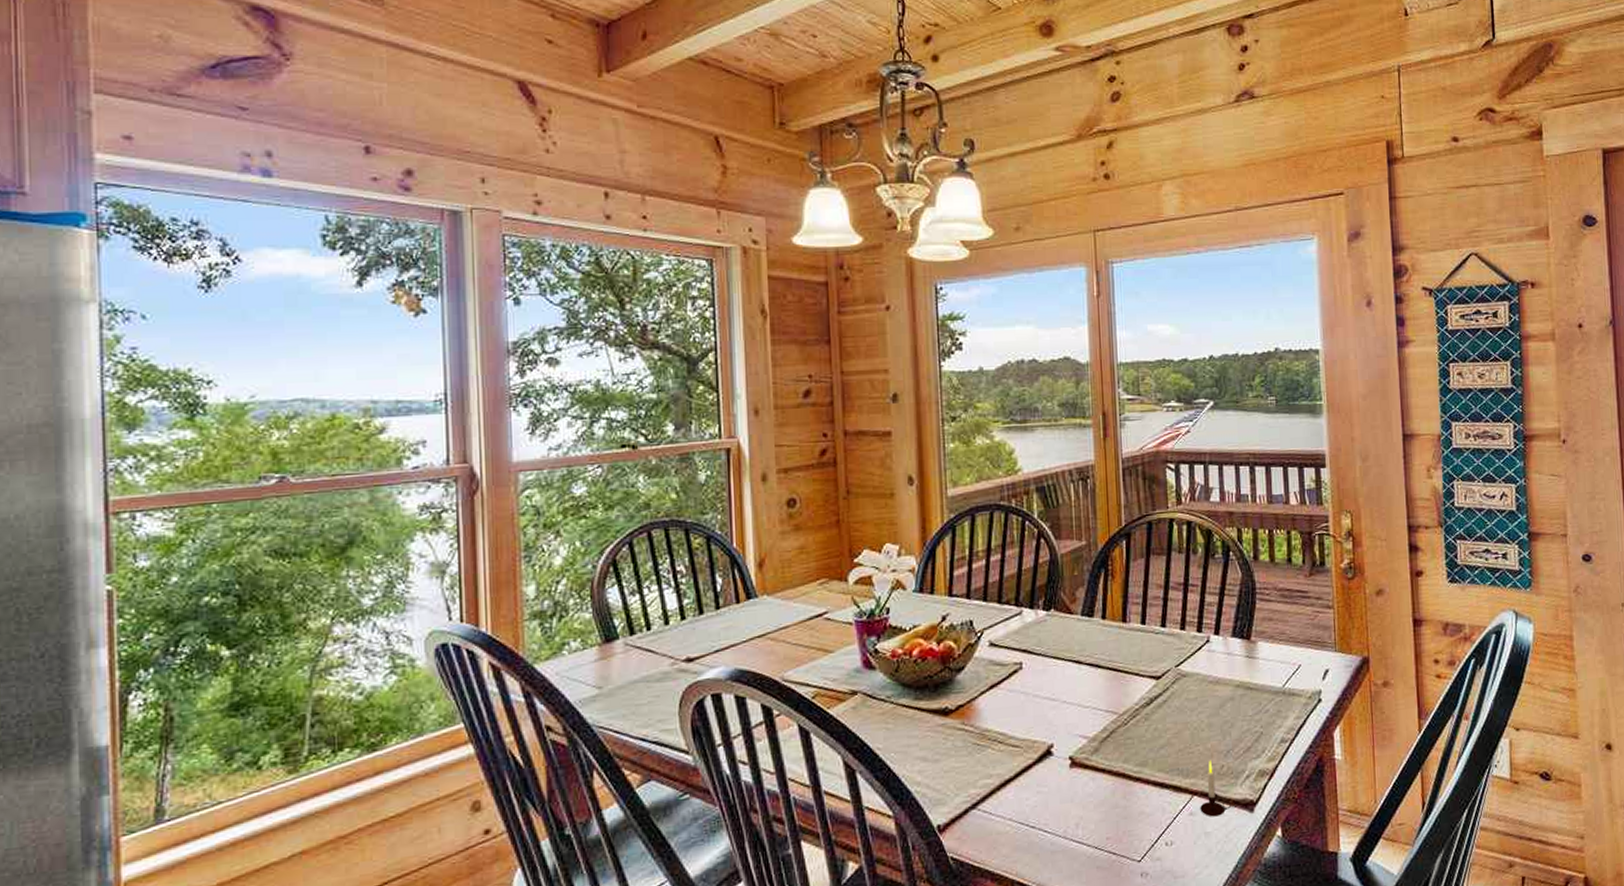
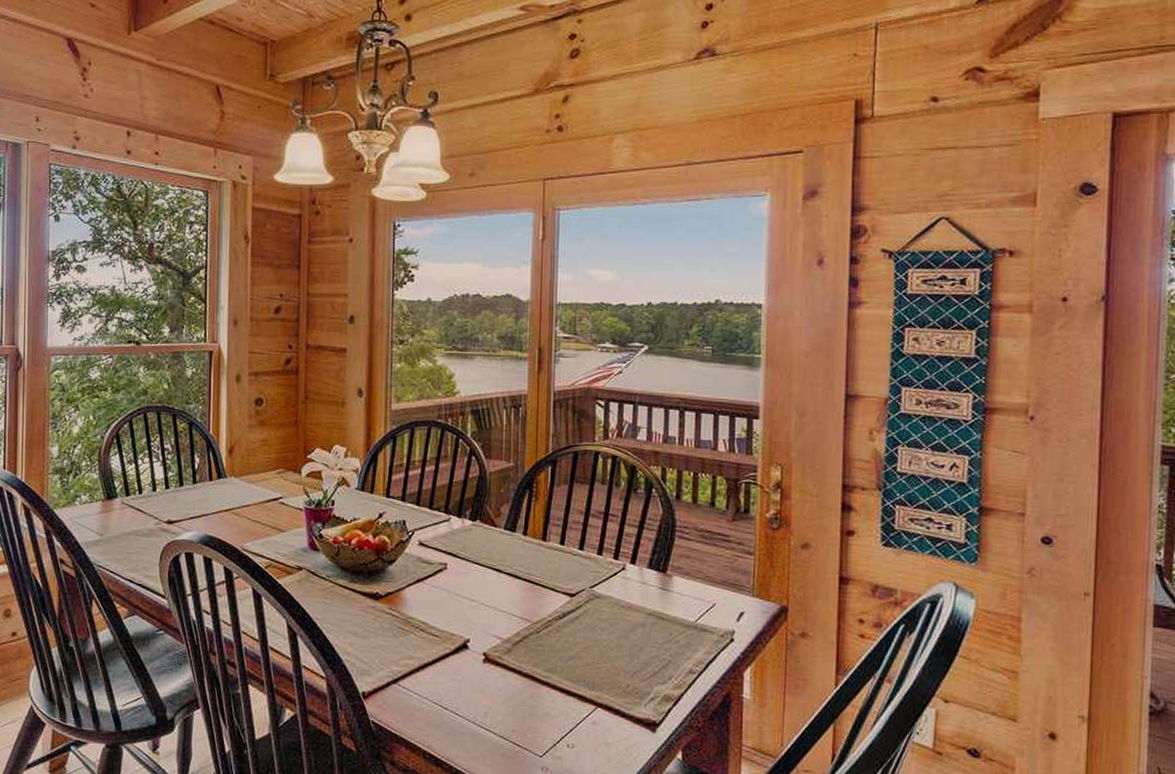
candle: present [1200,760,1232,817] -> none [603,678,635,730]

